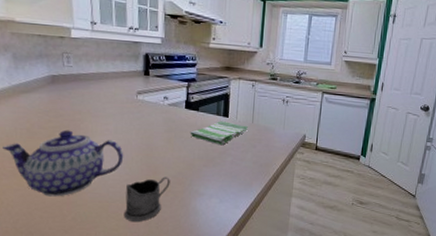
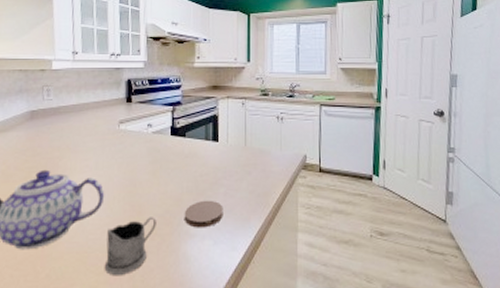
dish towel: present [190,121,248,145] -> none [177,146,241,174]
coaster: none [195,166,230,189] -> present [184,200,223,228]

